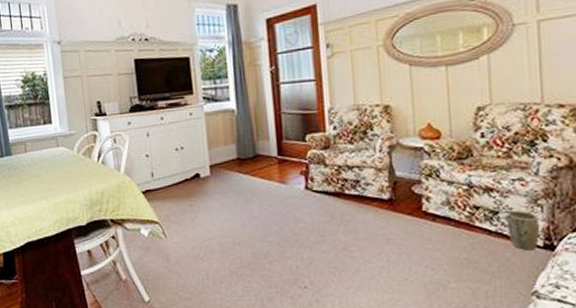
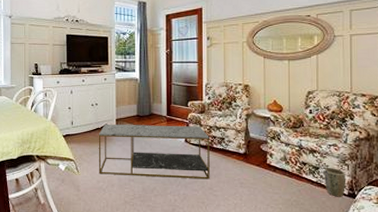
coffee table: none [188,167,343,239] -> present [98,123,210,180]

